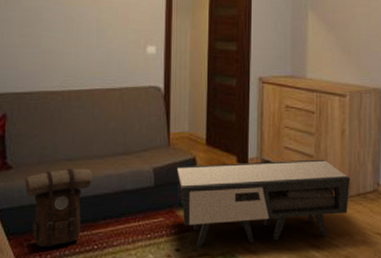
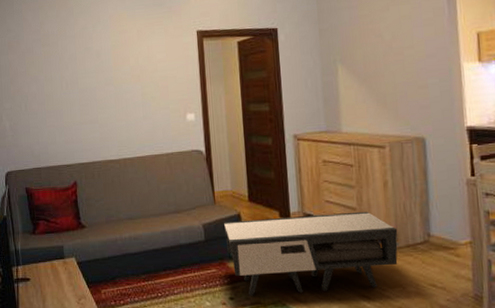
backpack: present [25,168,93,248] -> none [96,226,151,295]

